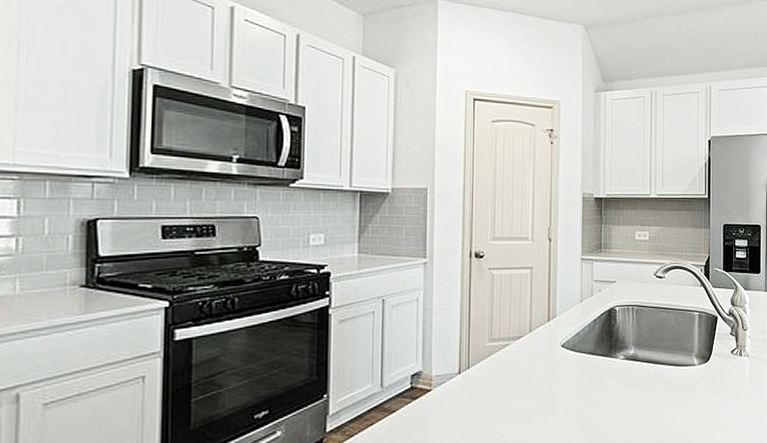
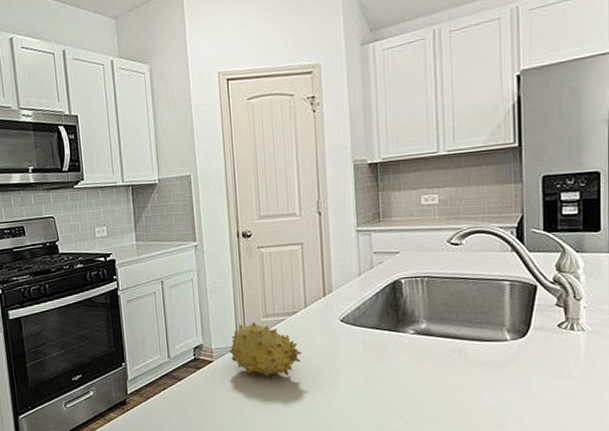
fruit: none [449,346,524,408] -> present [228,322,303,379]

